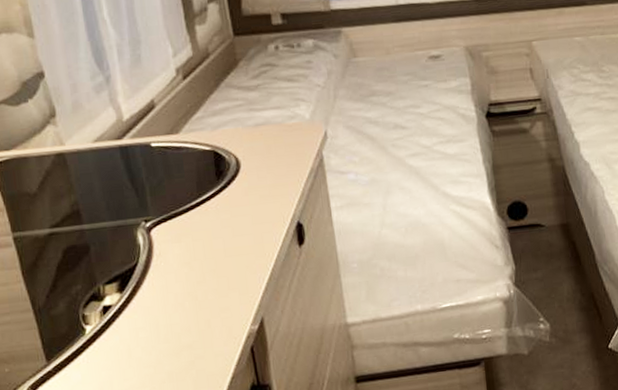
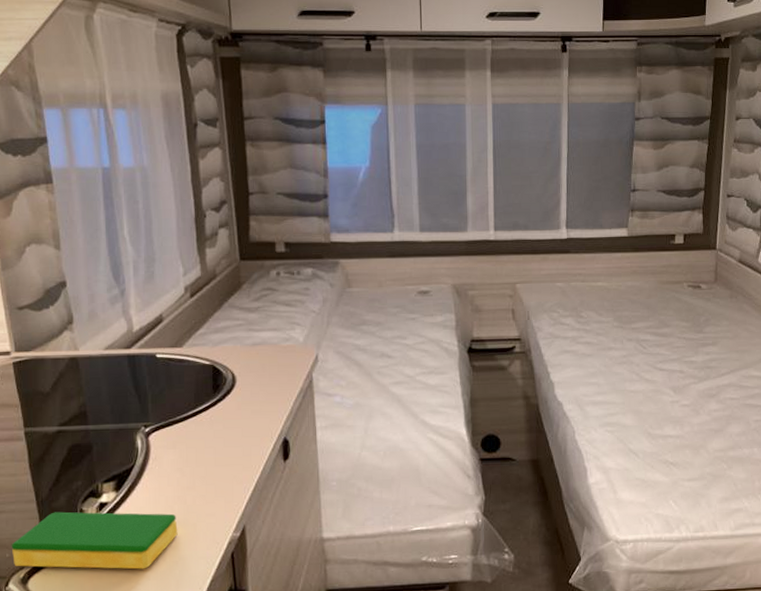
dish sponge: none [9,311,191,381] -> present [11,511,178,570]

